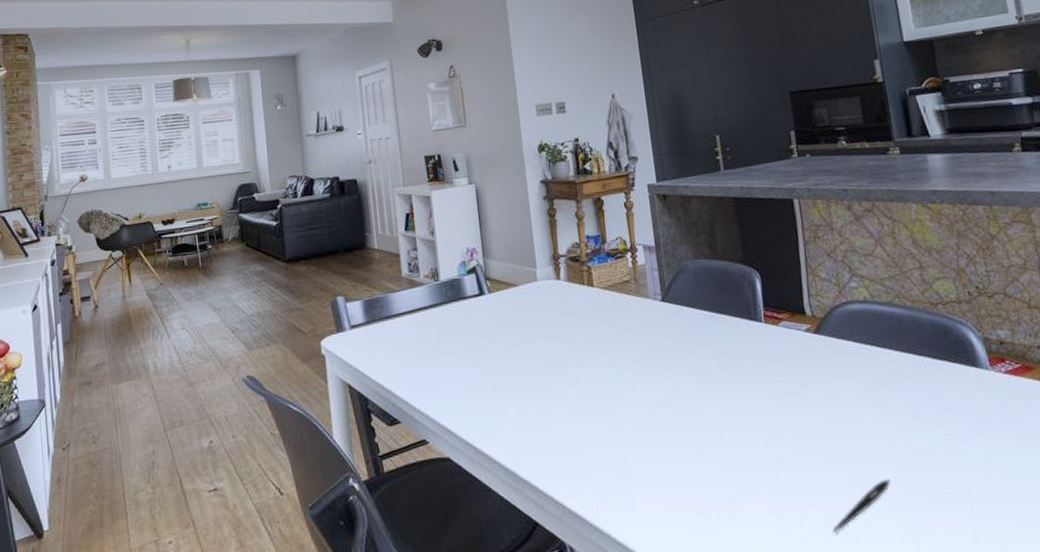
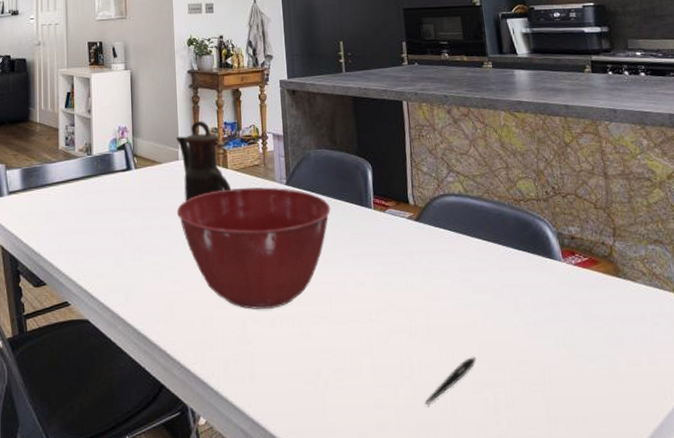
teapot: none [532,236,600,326] -> present [175,121,232,202]
mixing bowl: none [538,305,715,439] -> present [176,187,331,309]

